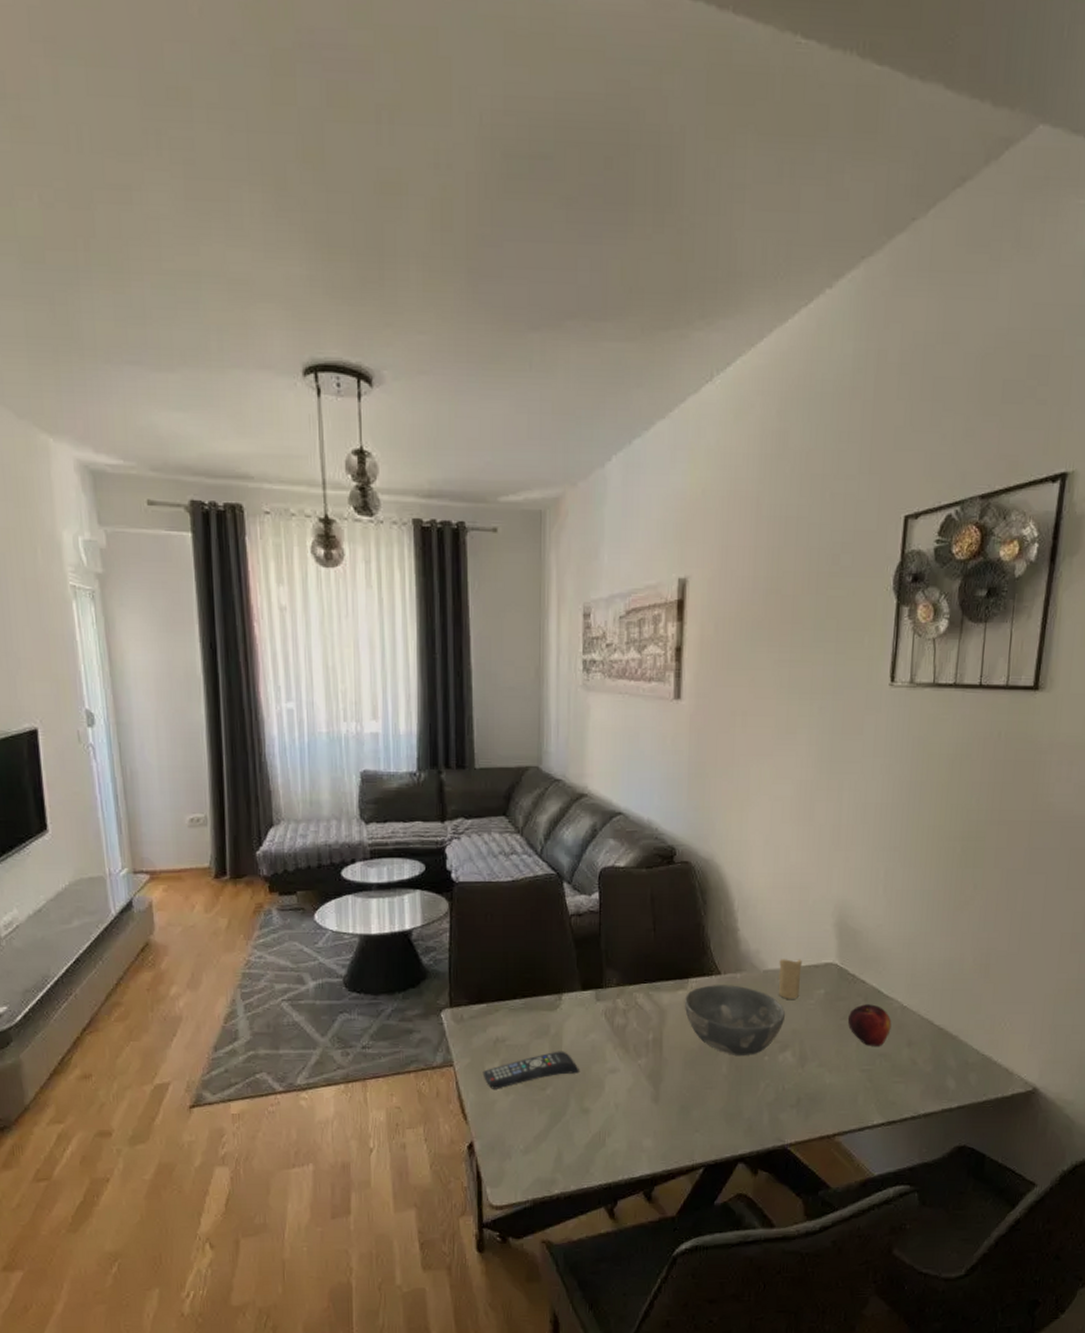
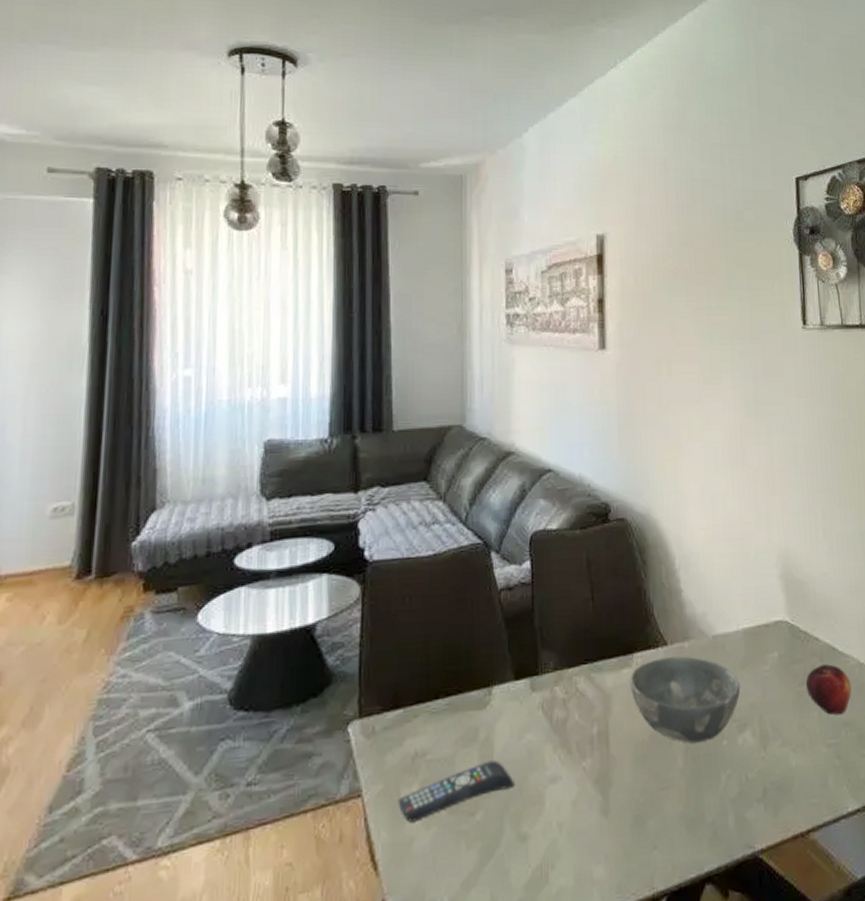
candle: present [778,959,802,999] -> none [728,619,752,668]

